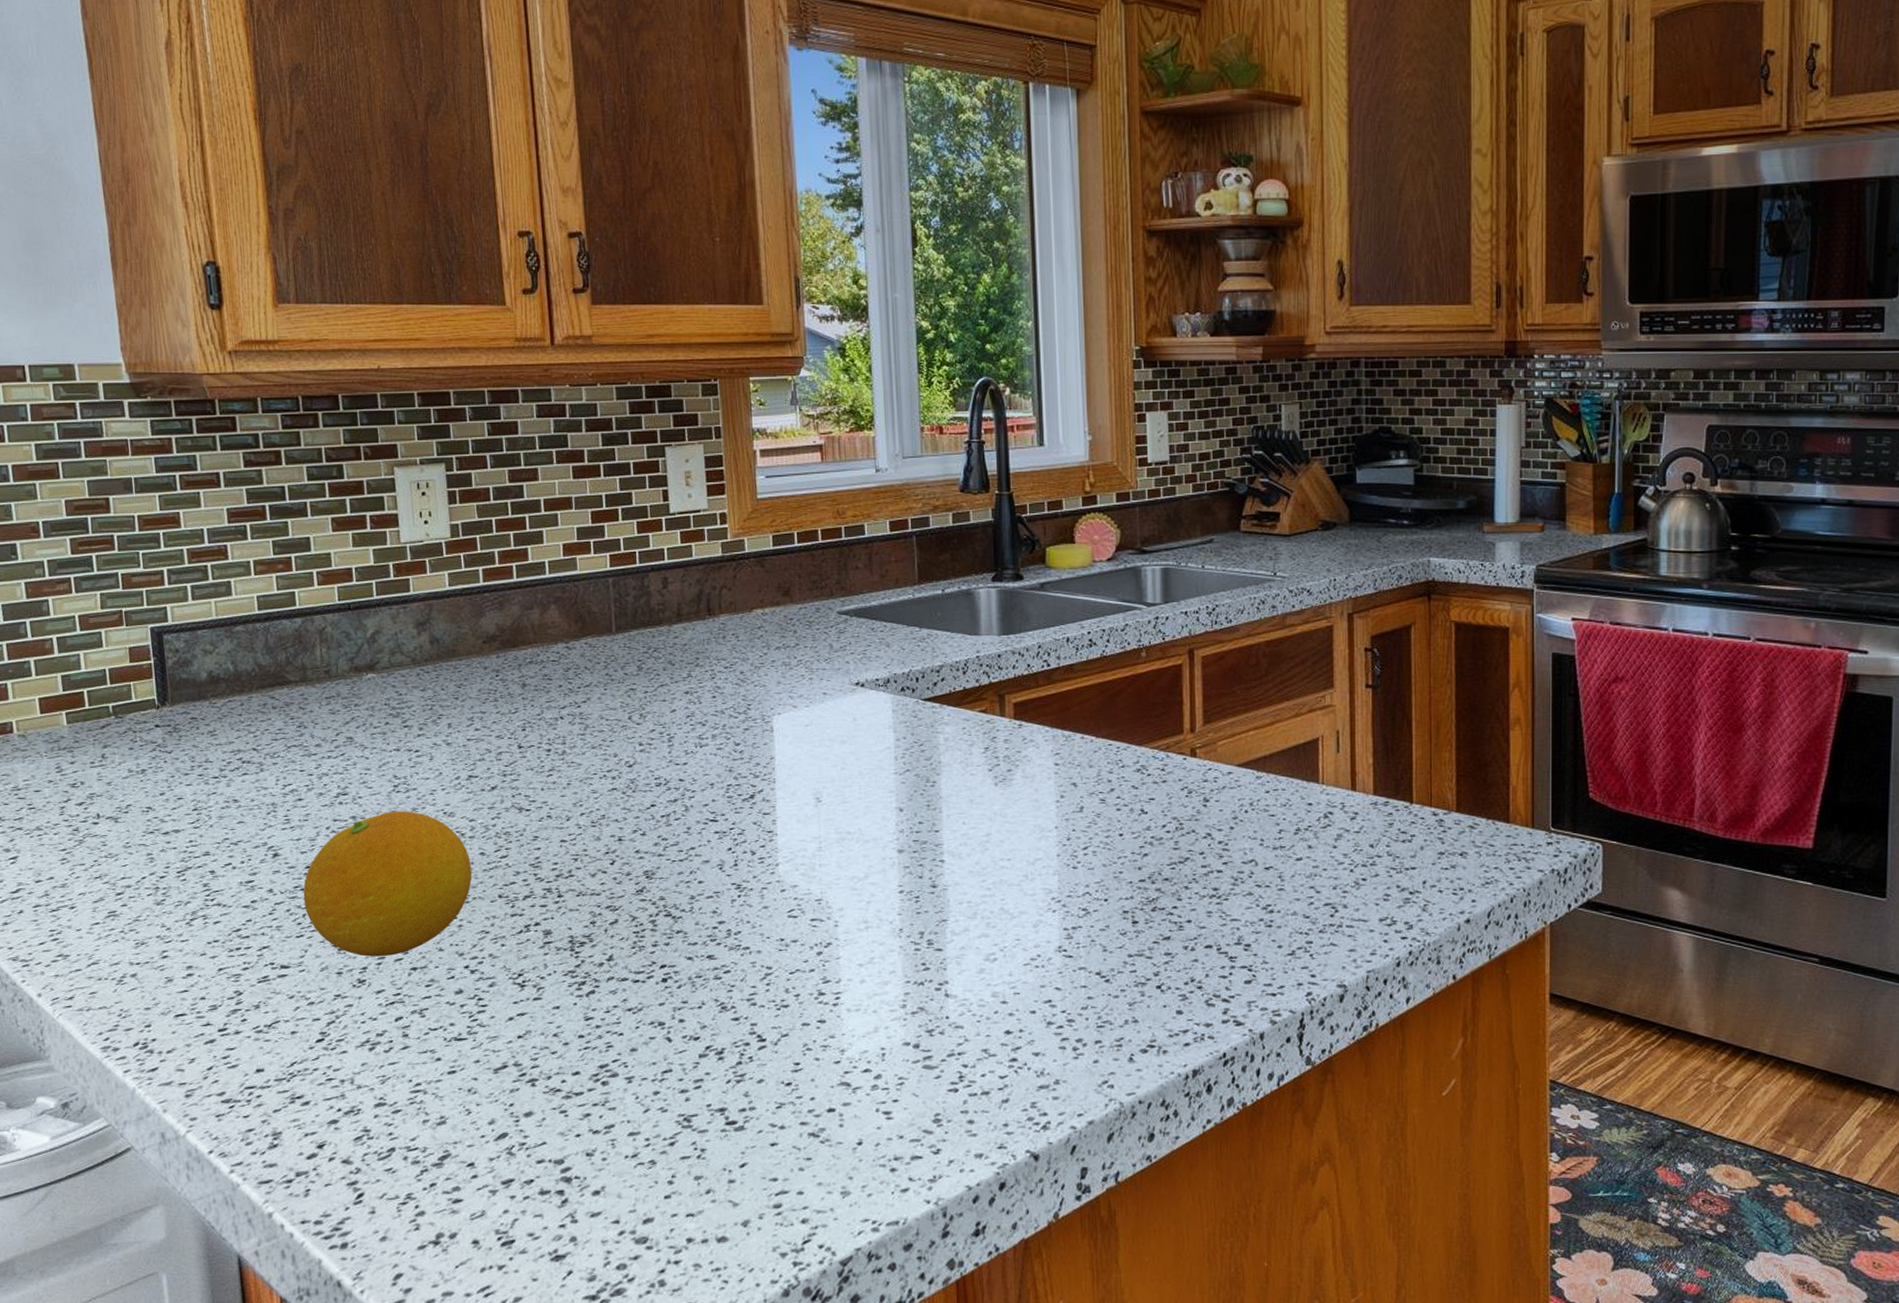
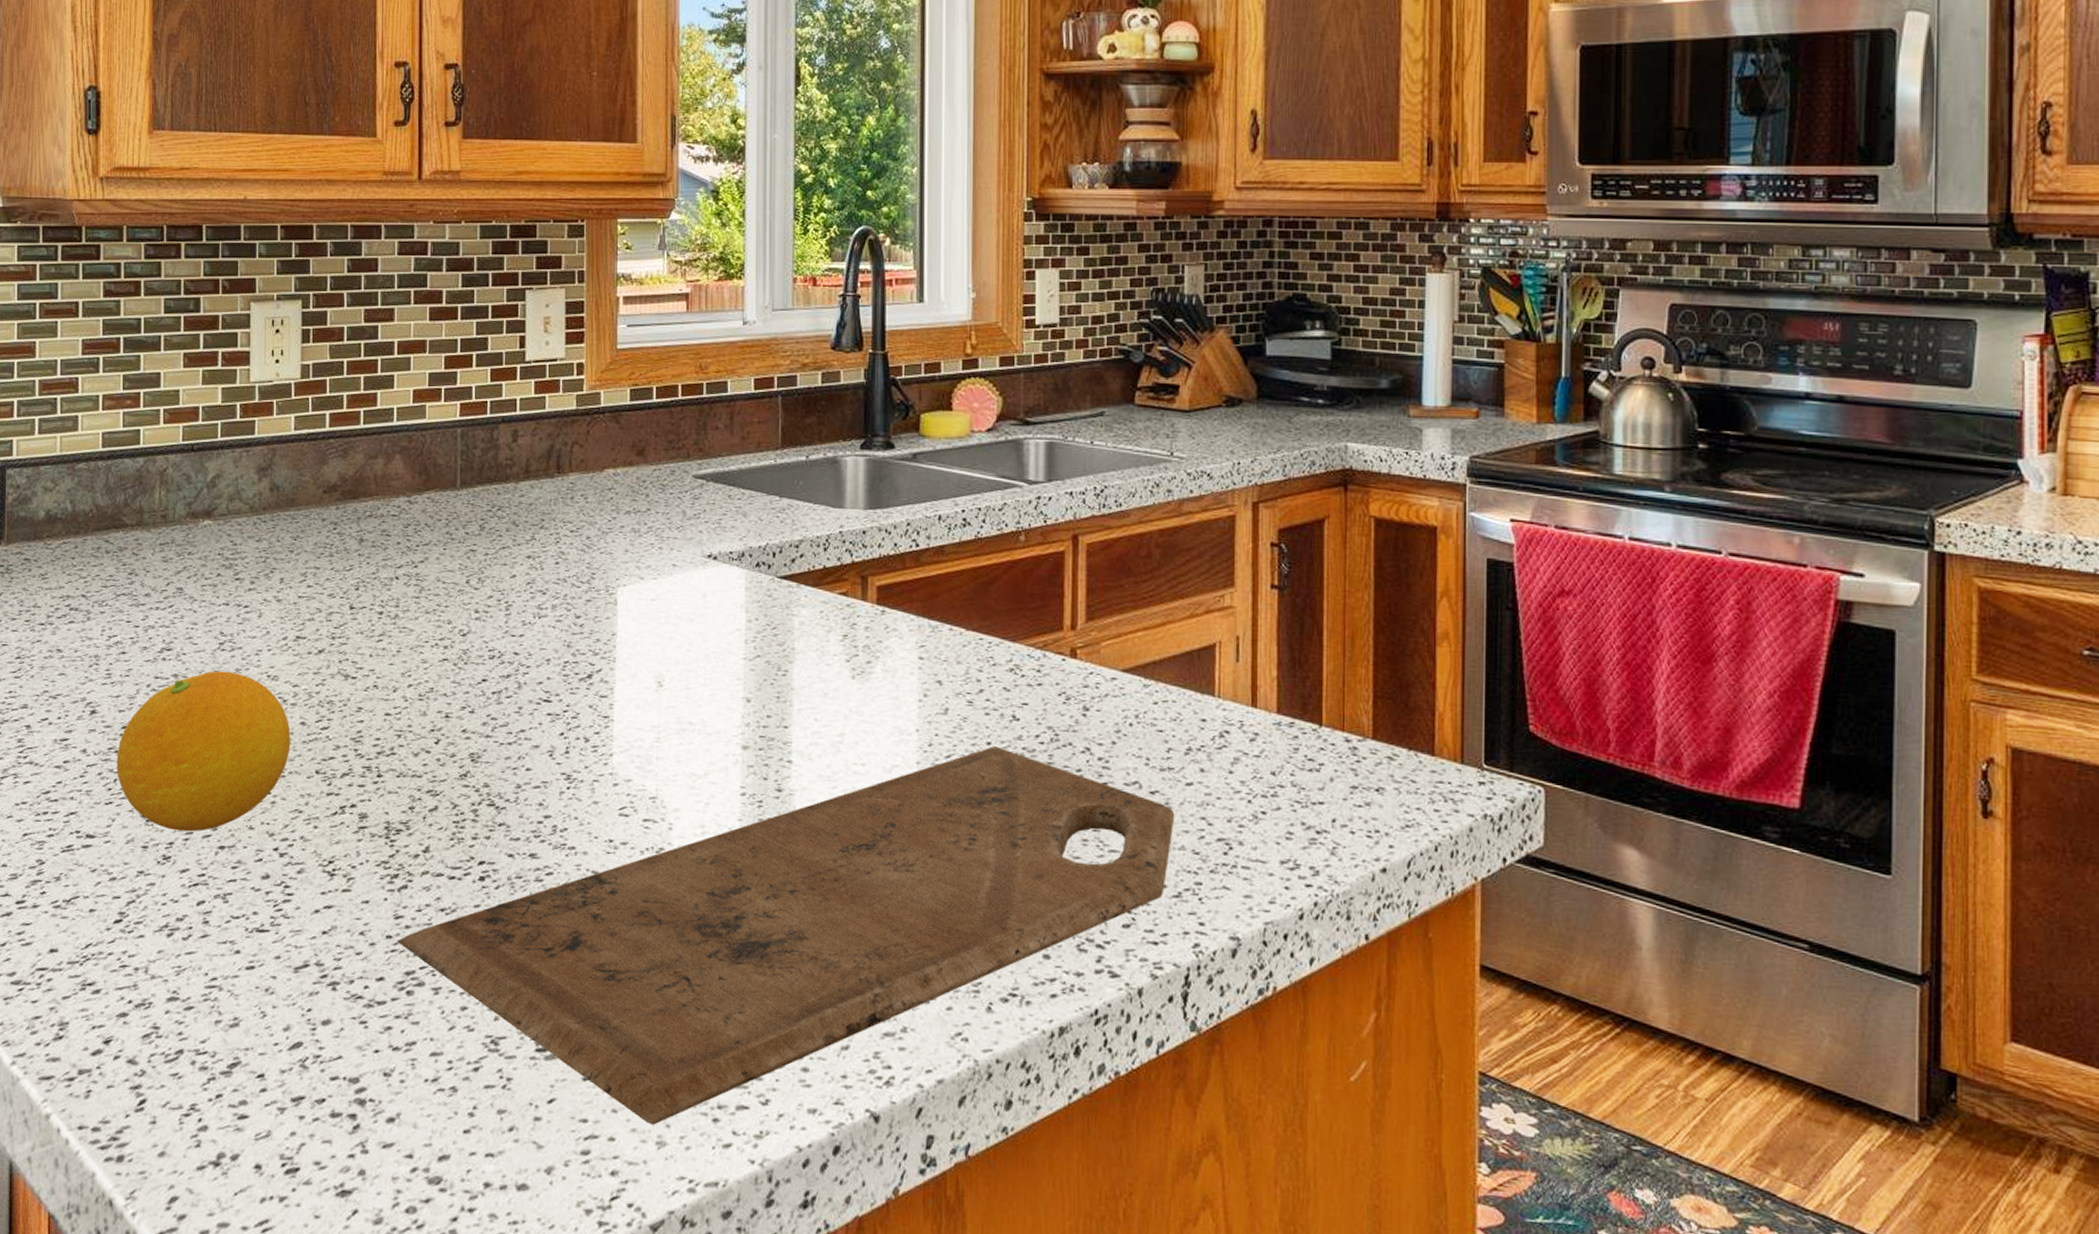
cutting board: none [589,837,1287,1178] -> present [397,746,1175,1125]

